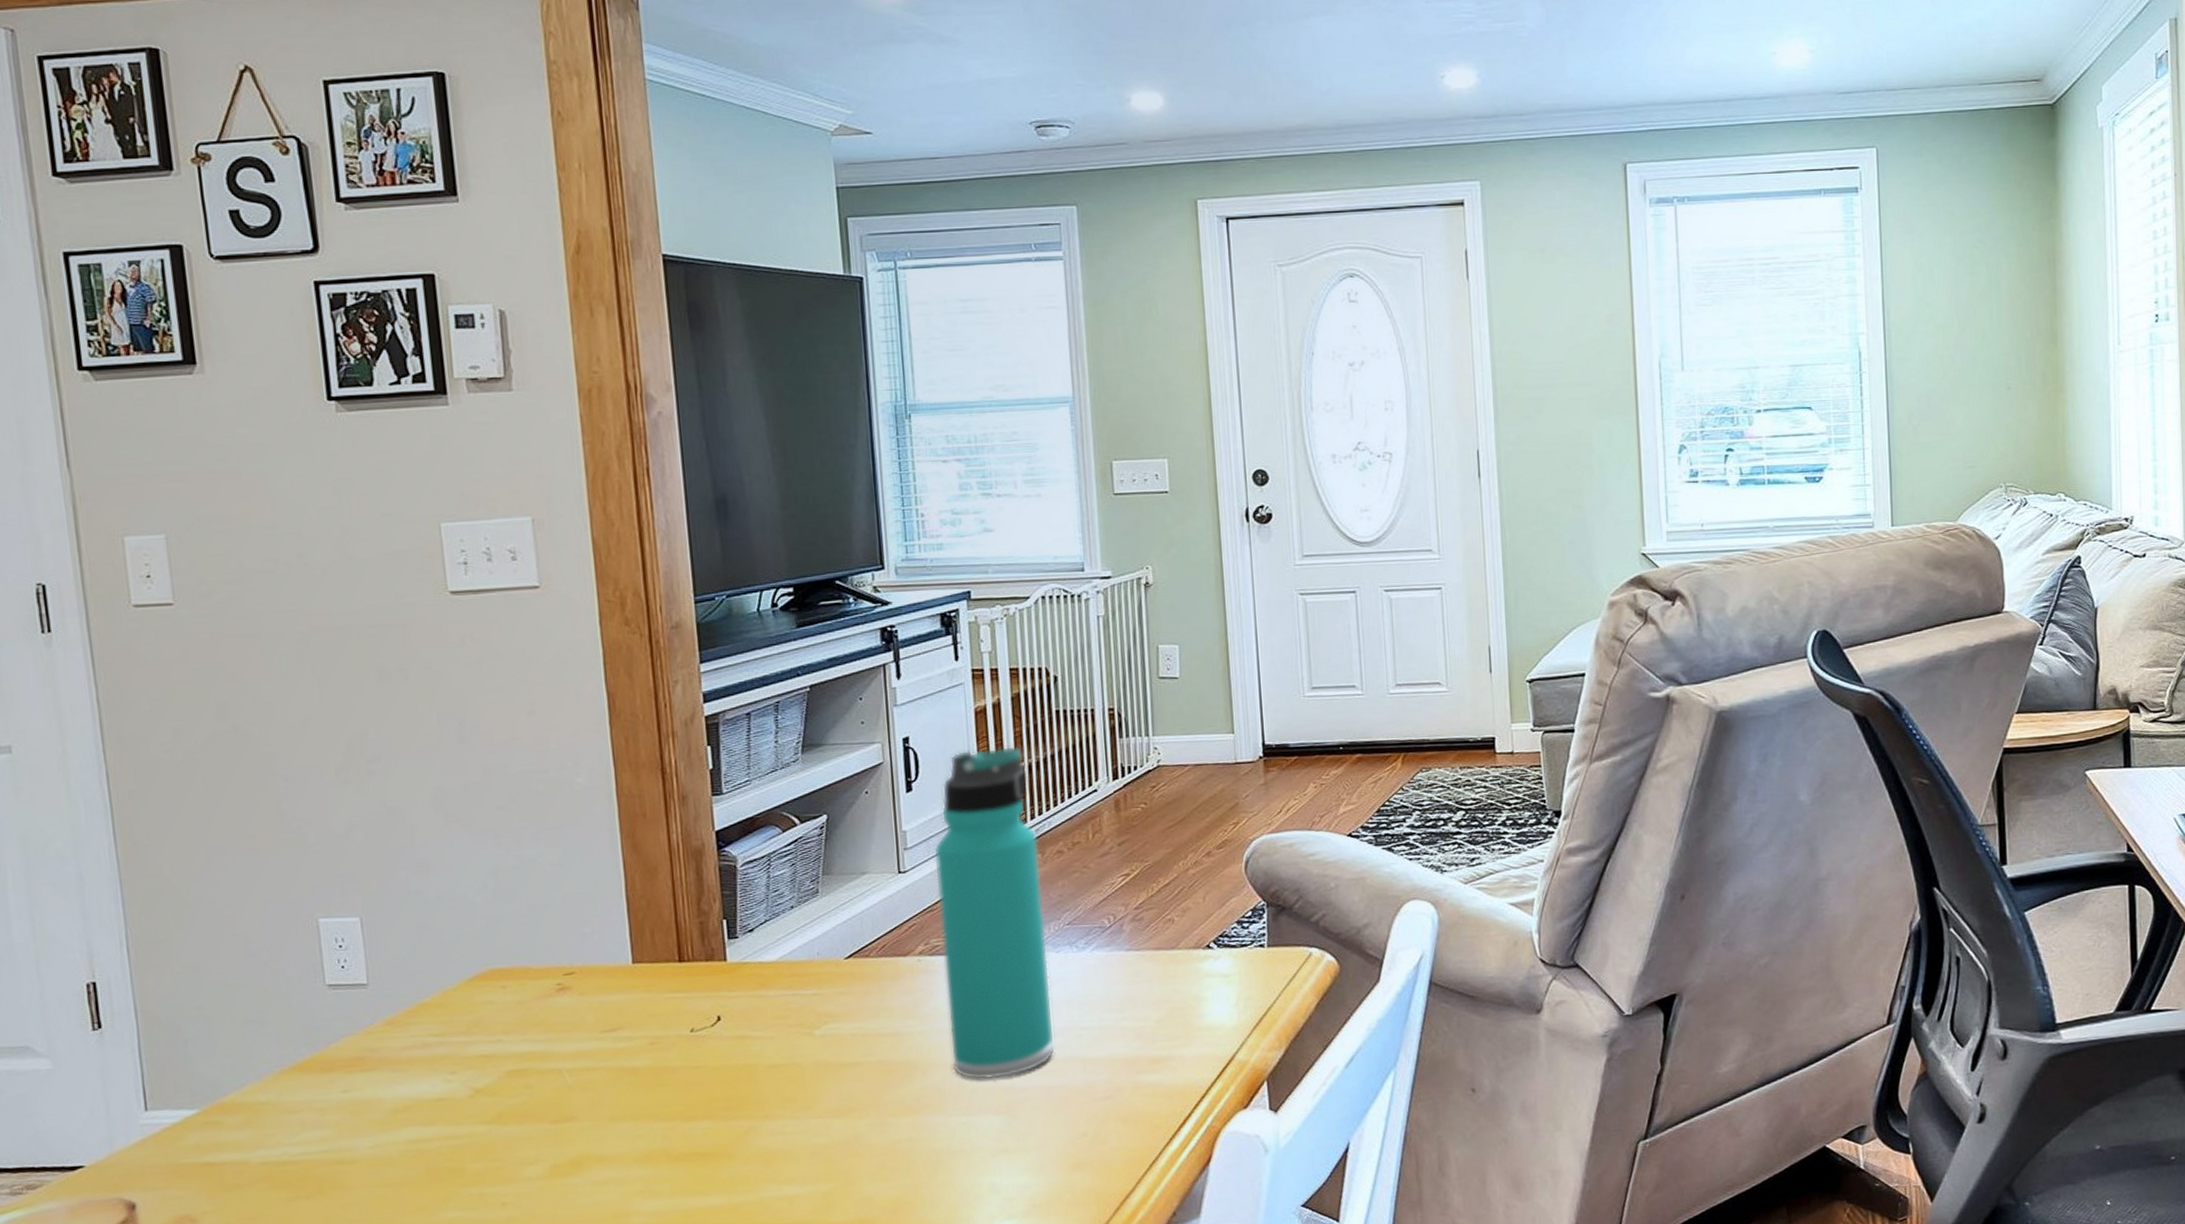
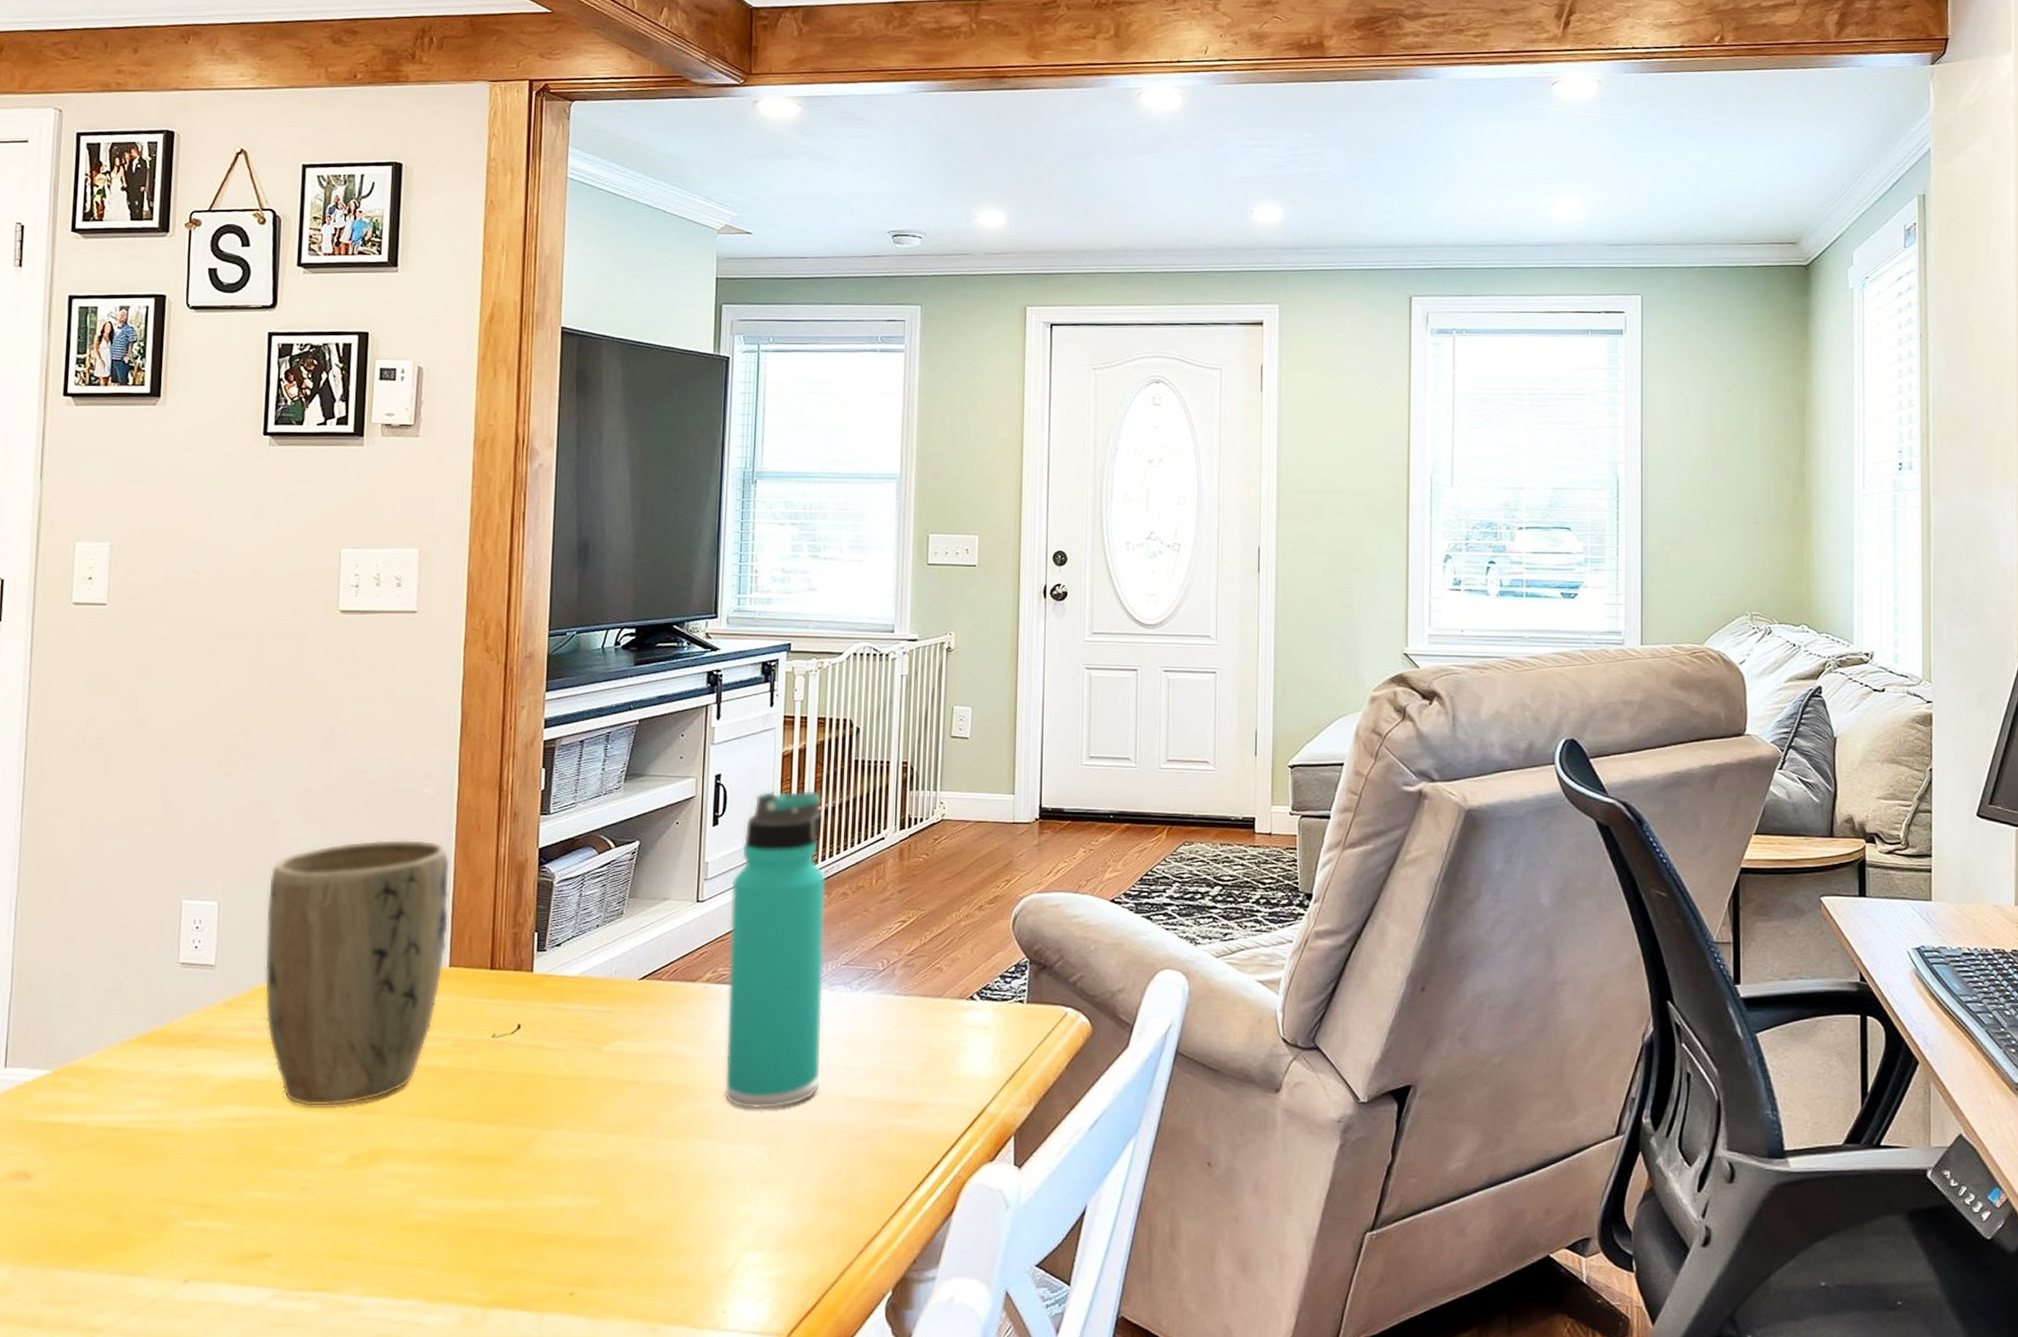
plant pot: none [414,832,627,1121] -> present [264,839,451,1107]

